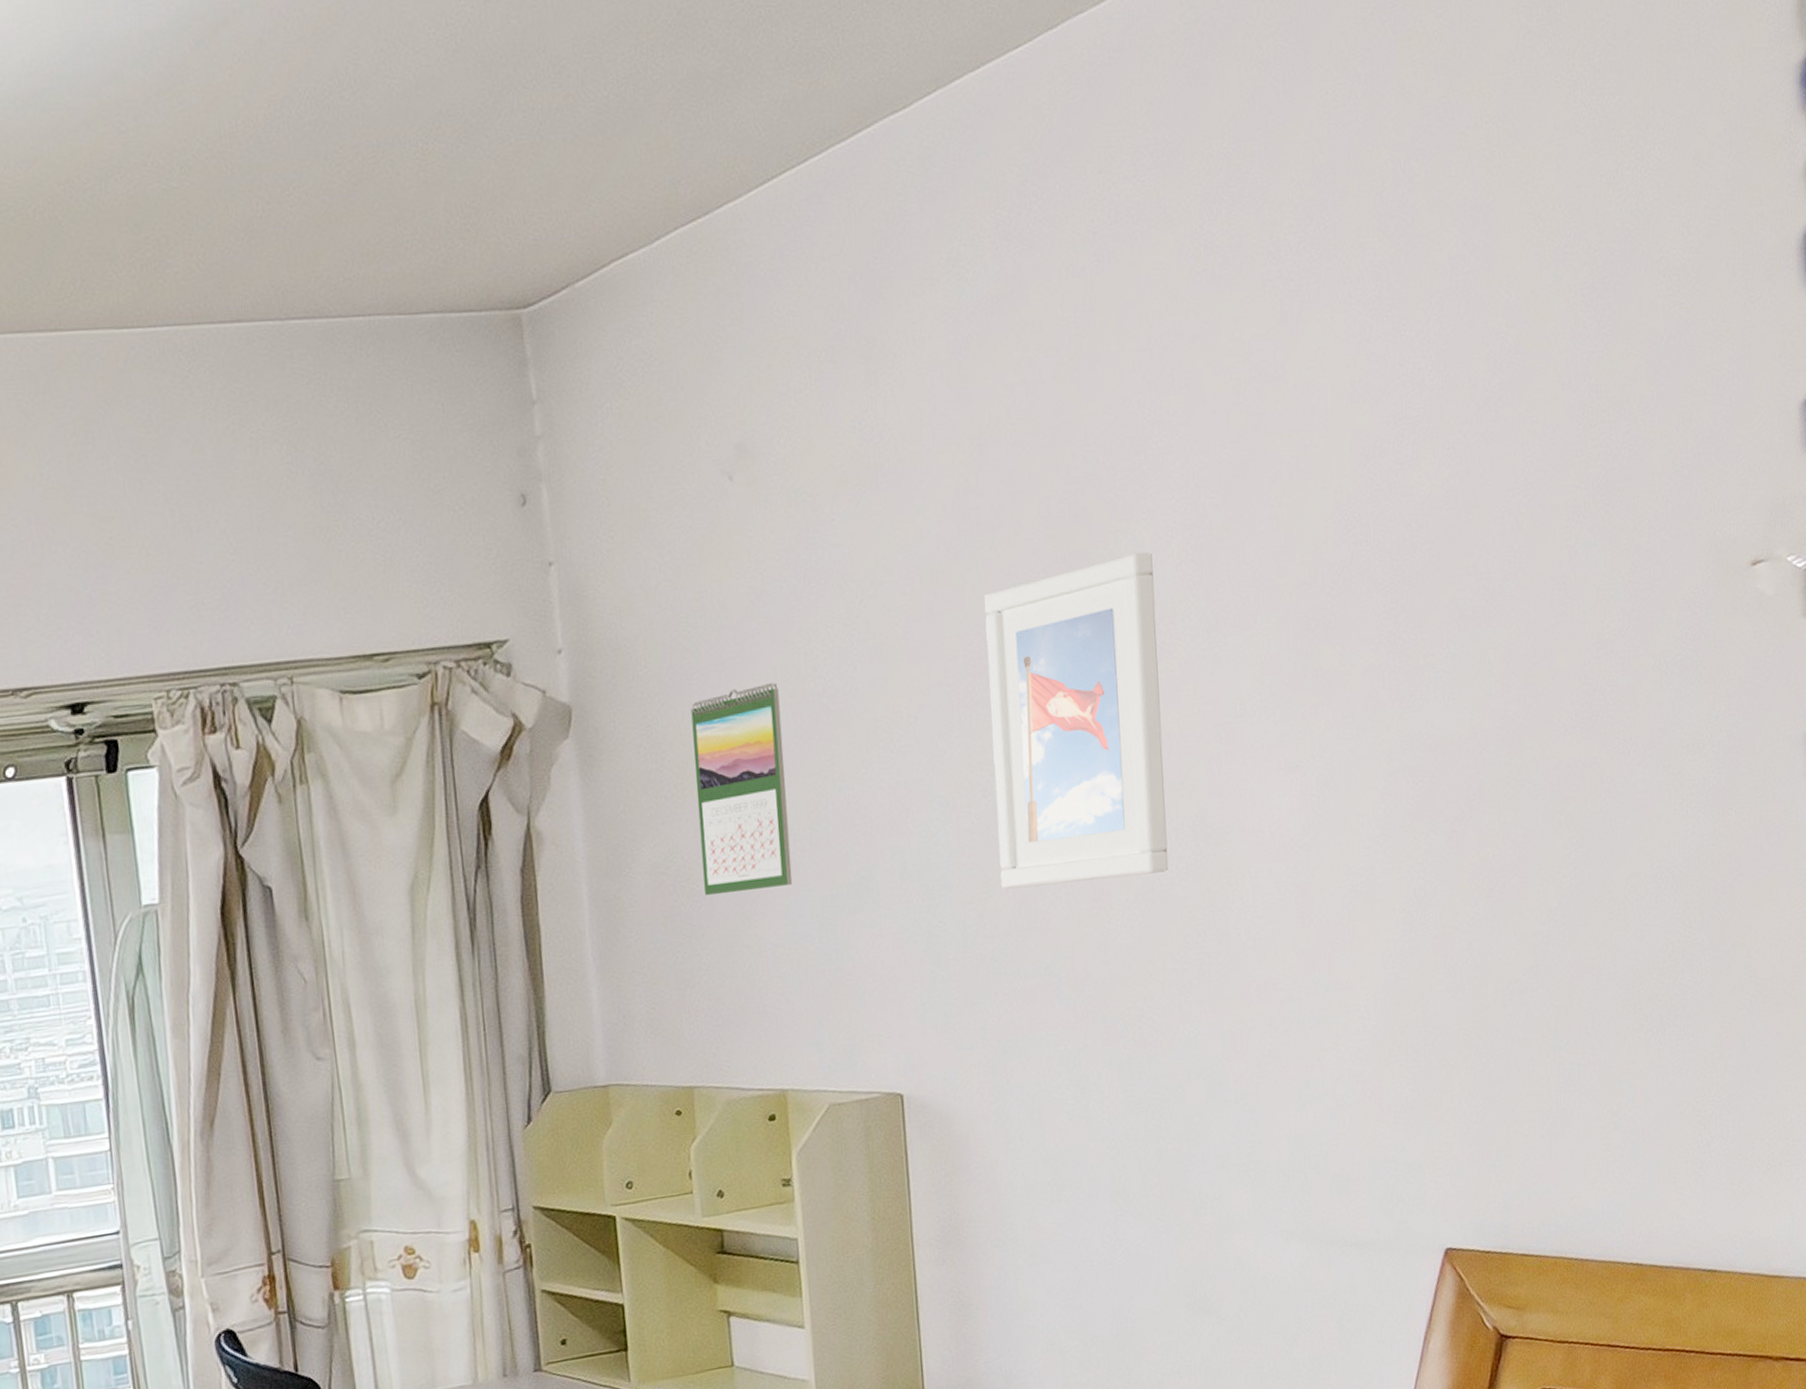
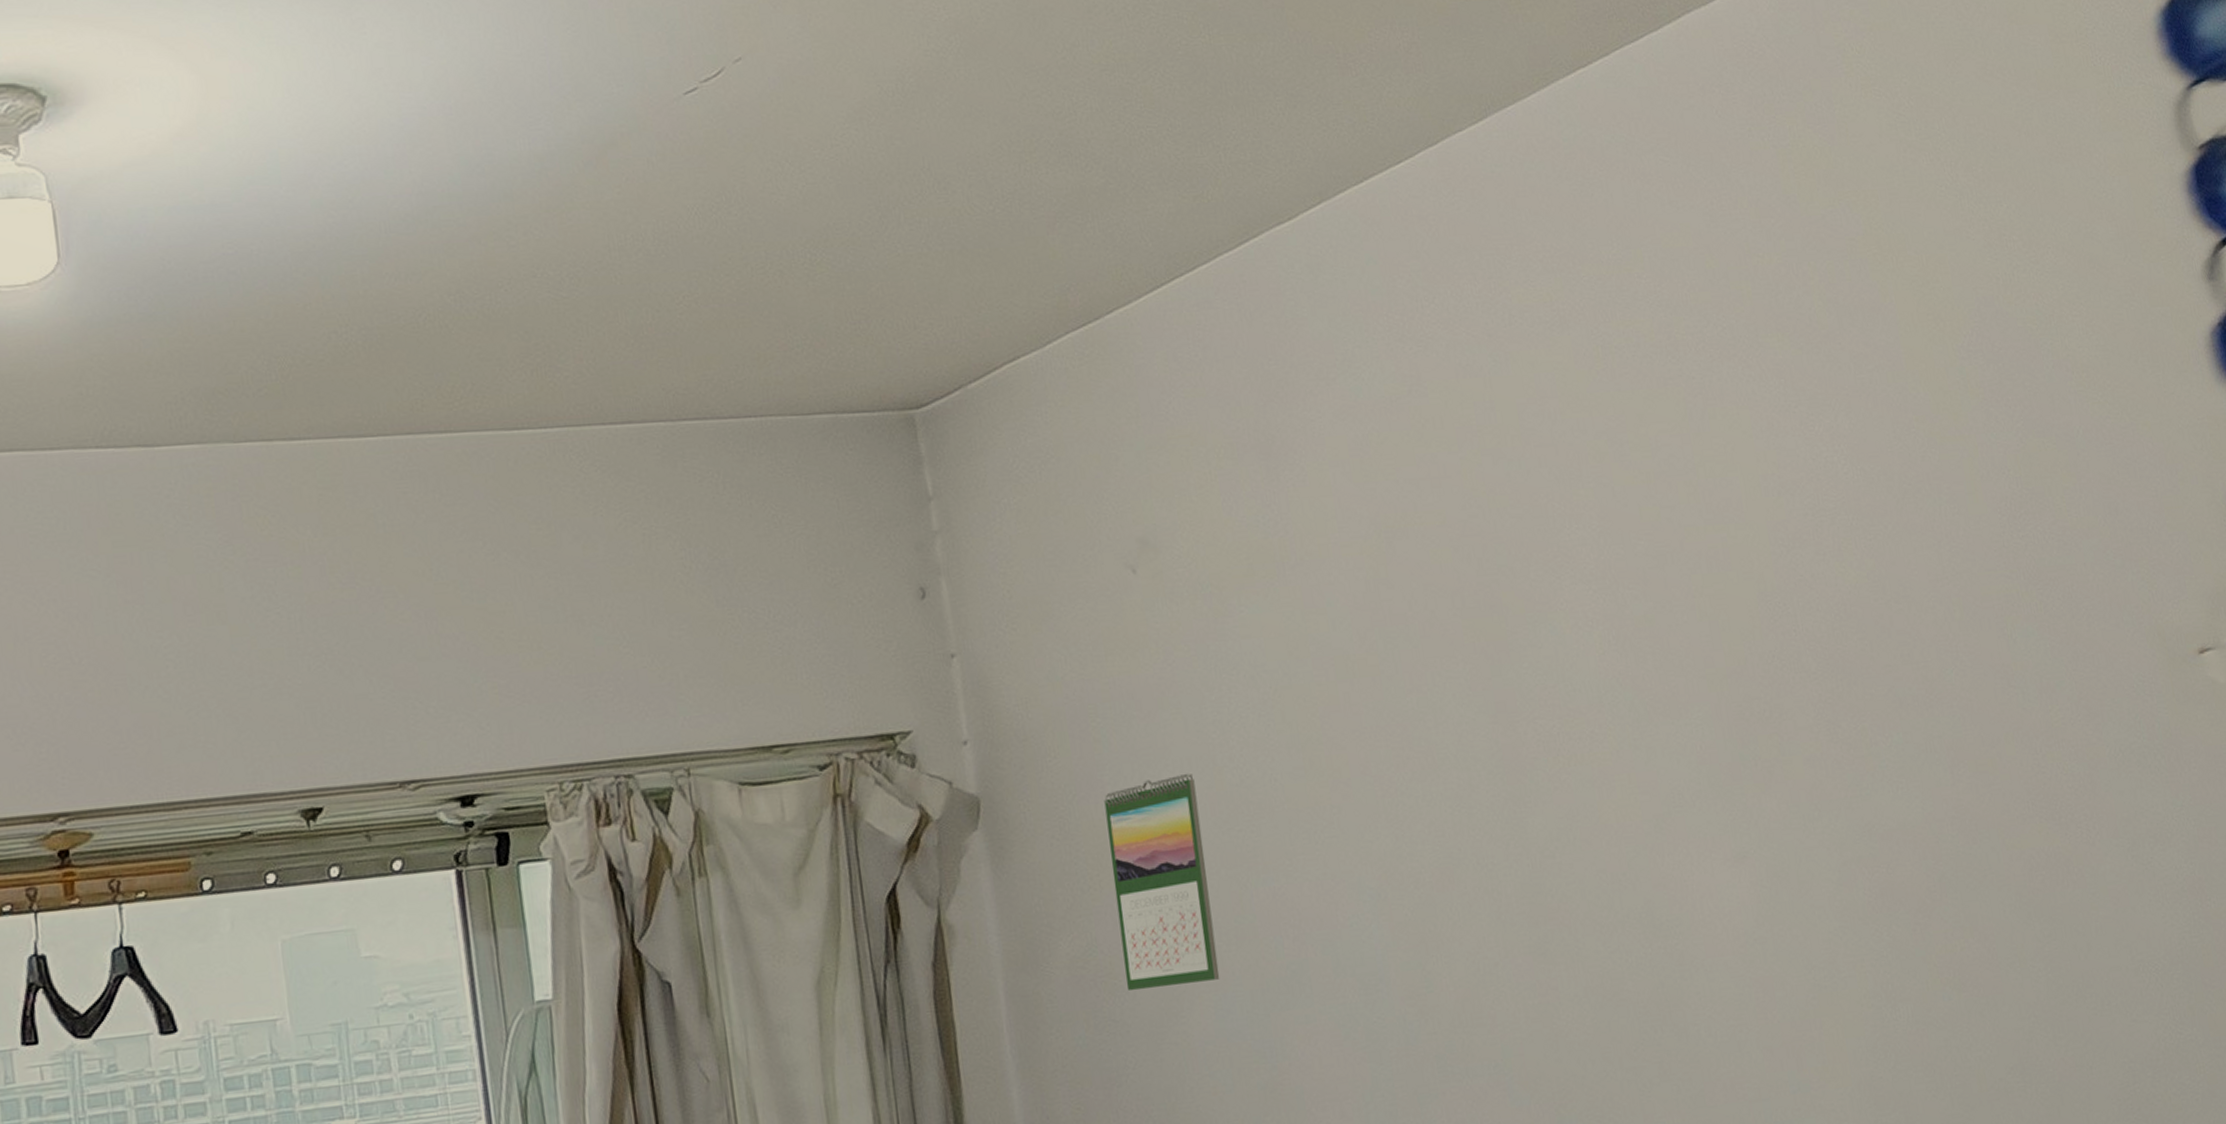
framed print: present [984,552,1169,890] -> none [1402,642,1618,985]

